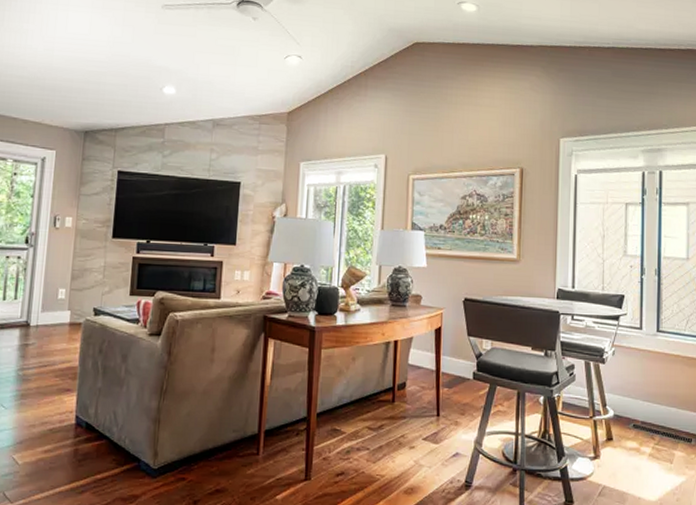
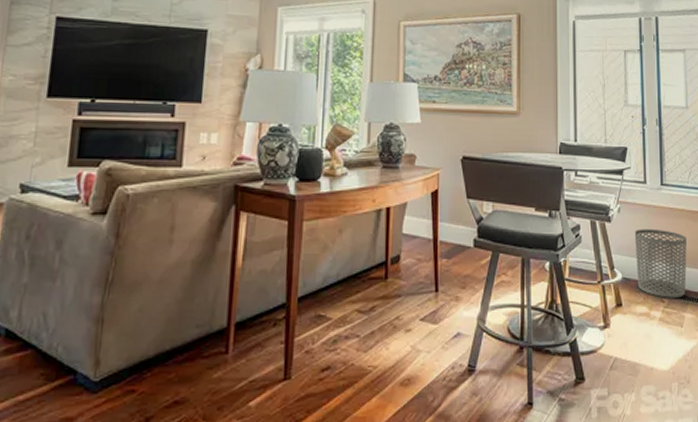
waste bin: none [628,371,680,436] -> present [634,228,687,298]

